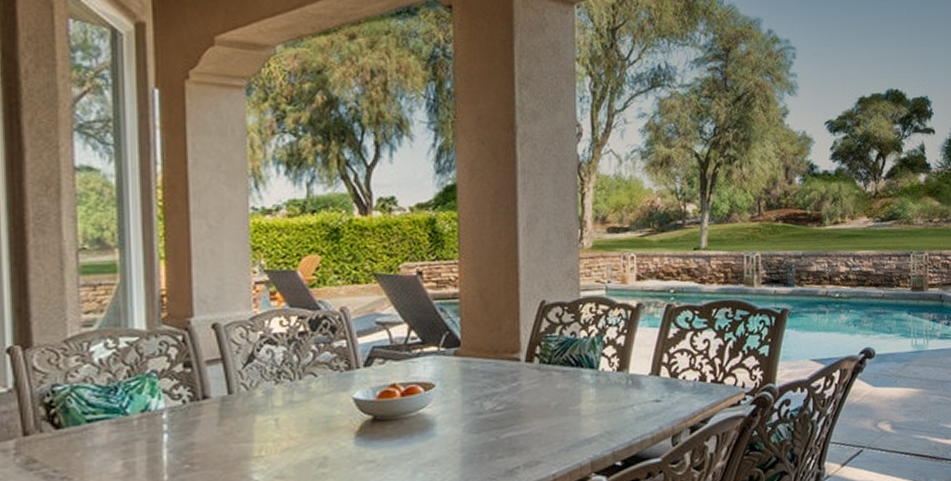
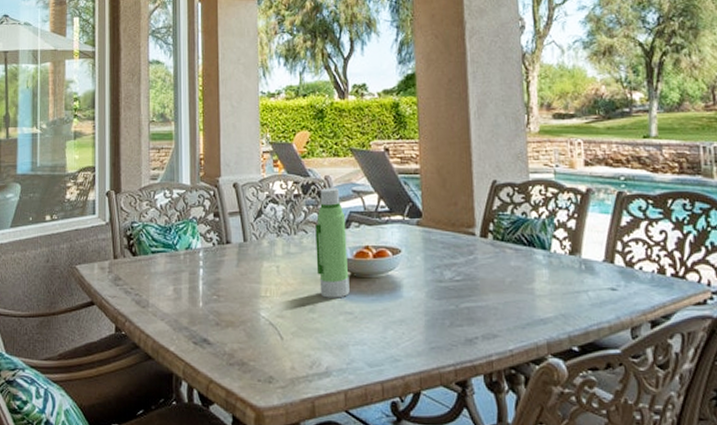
water bottle: none [327,320,371,449] -> present [315,188,350,298]

